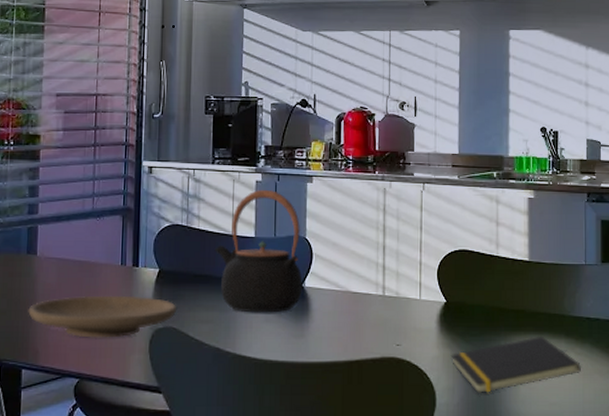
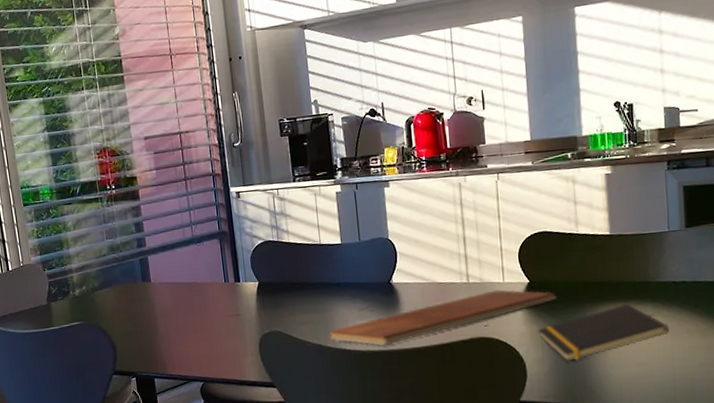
plate: present [28,295,177,338] -> none [151,307,279,348]
teapot: present [214,189,303,313] -> none [305,198,391,311]
chopping board: none [230,307,472,357] -> present [329,289,556,346]

